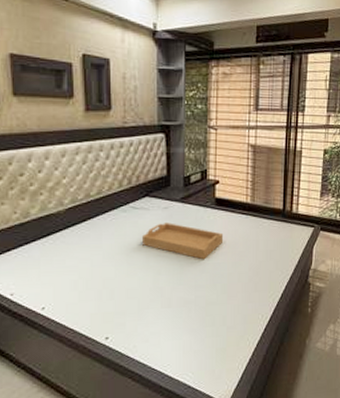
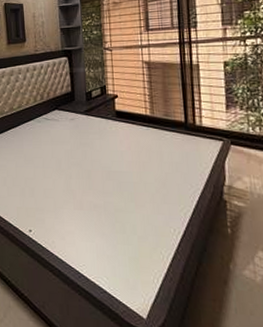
serving tray: present [141,223,224,260] -> none [53,132,127,168]

